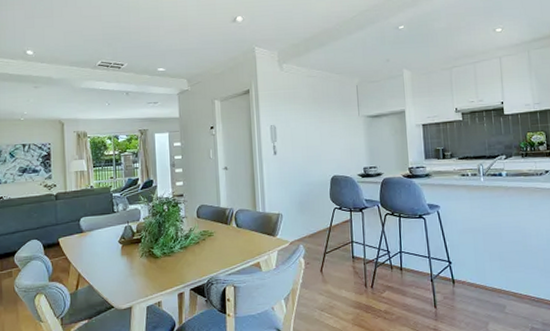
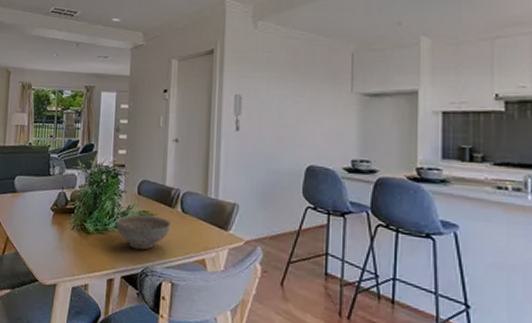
decorative bowl: none [180,233,229,264] -> present [115,214,171,250]

